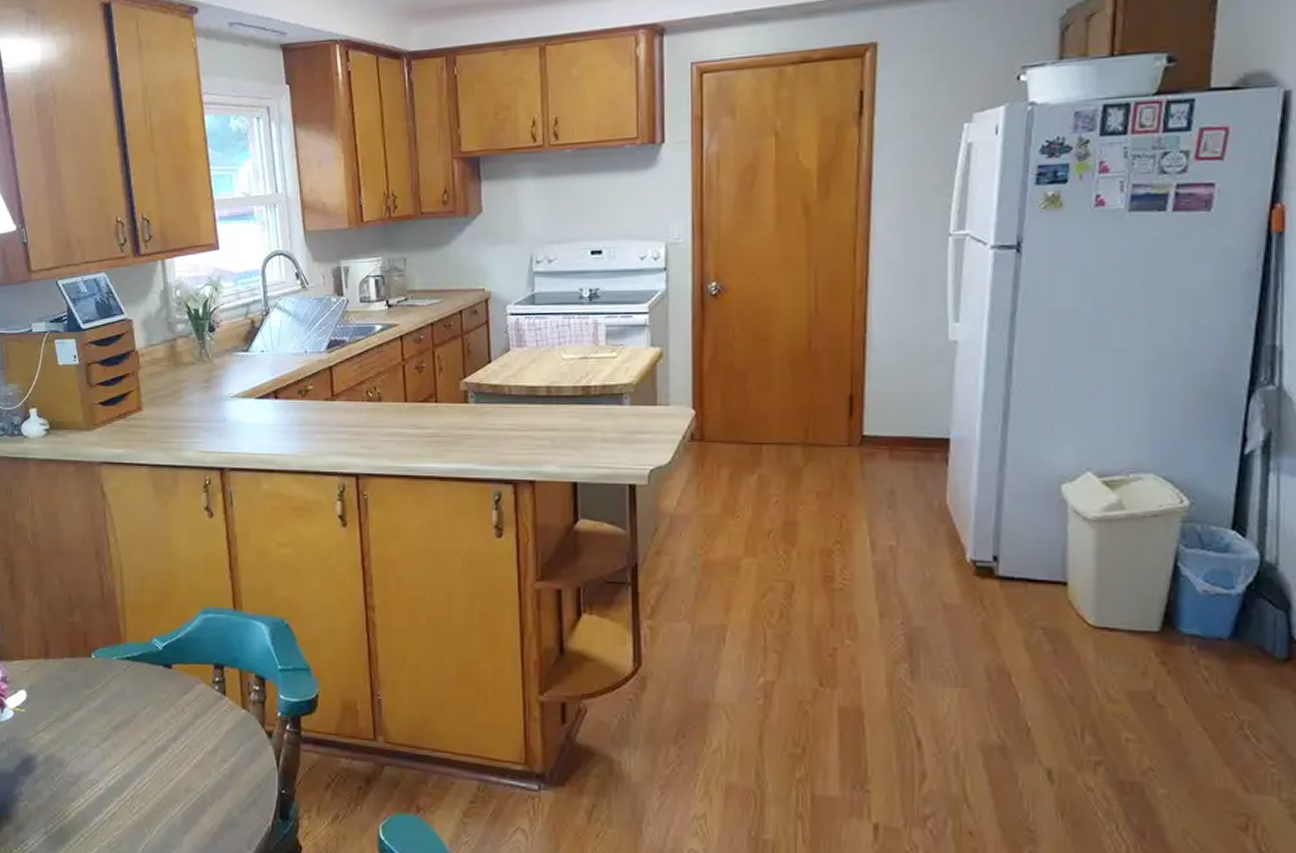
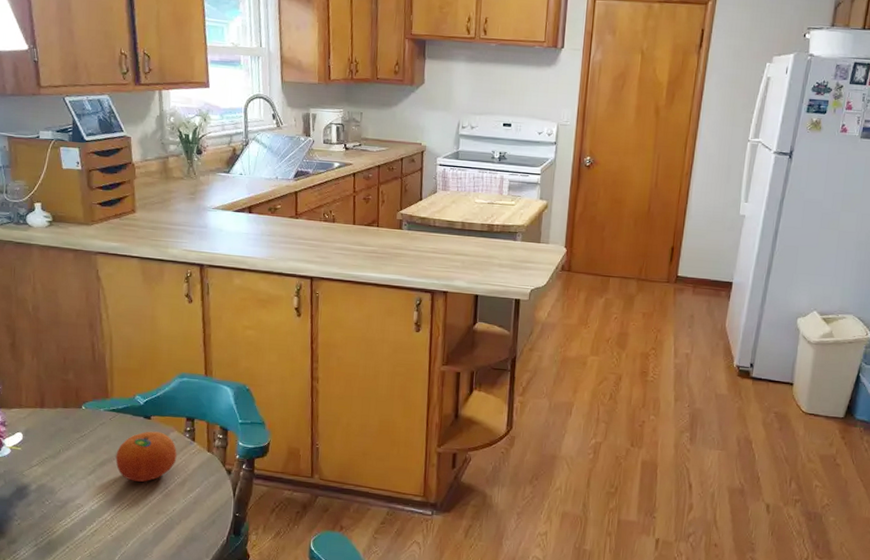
fruit: none [133,683,205,750] -> present [115,431,177,482]

